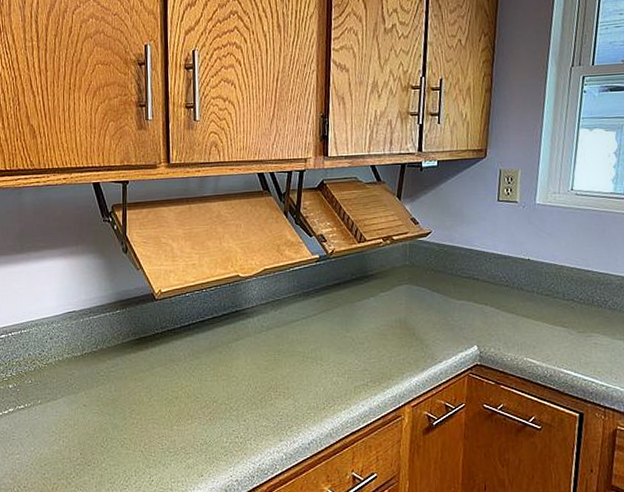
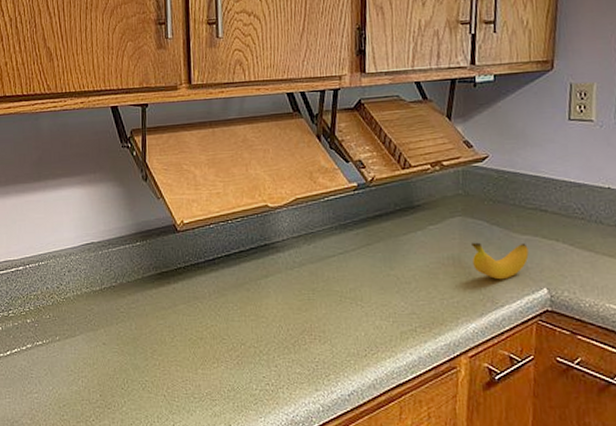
banana: none [416,307,463,339] -> present [471,242,529,280]

